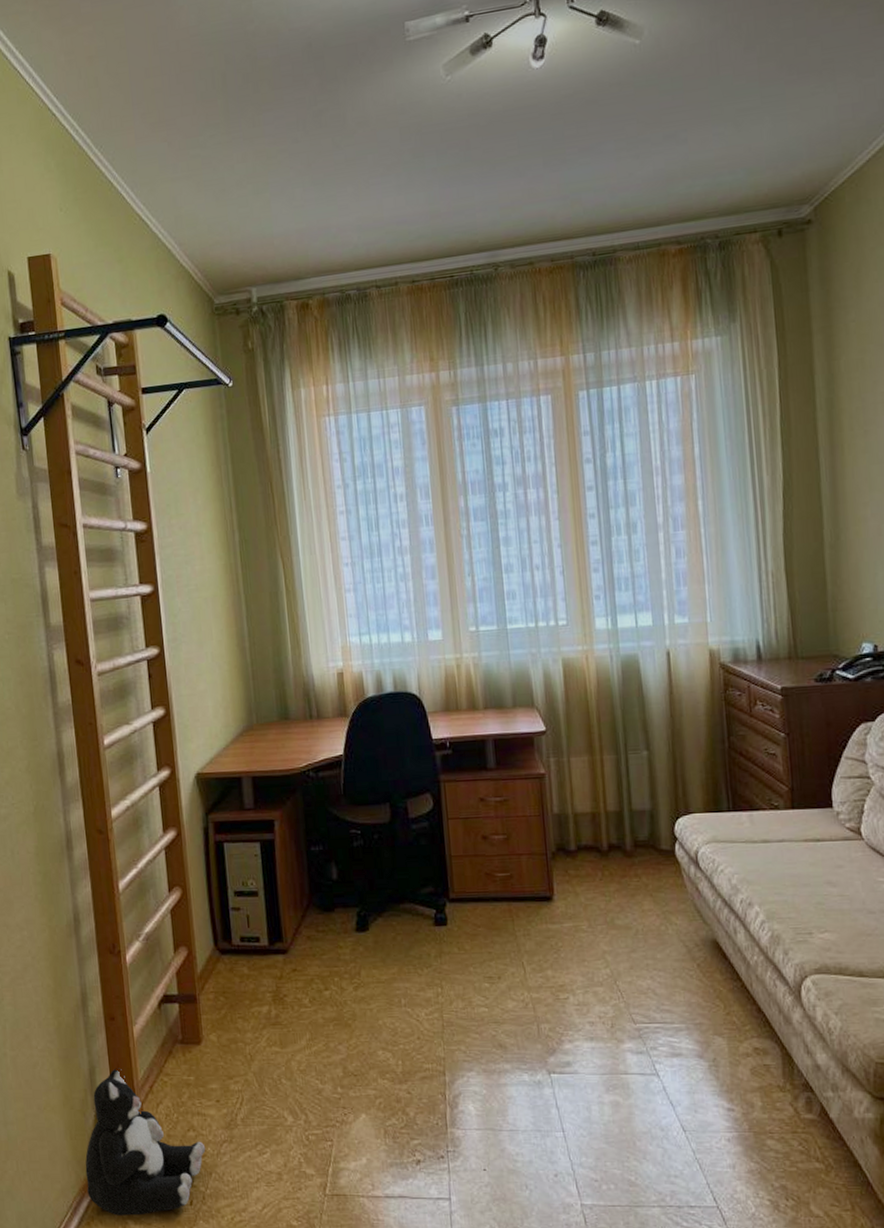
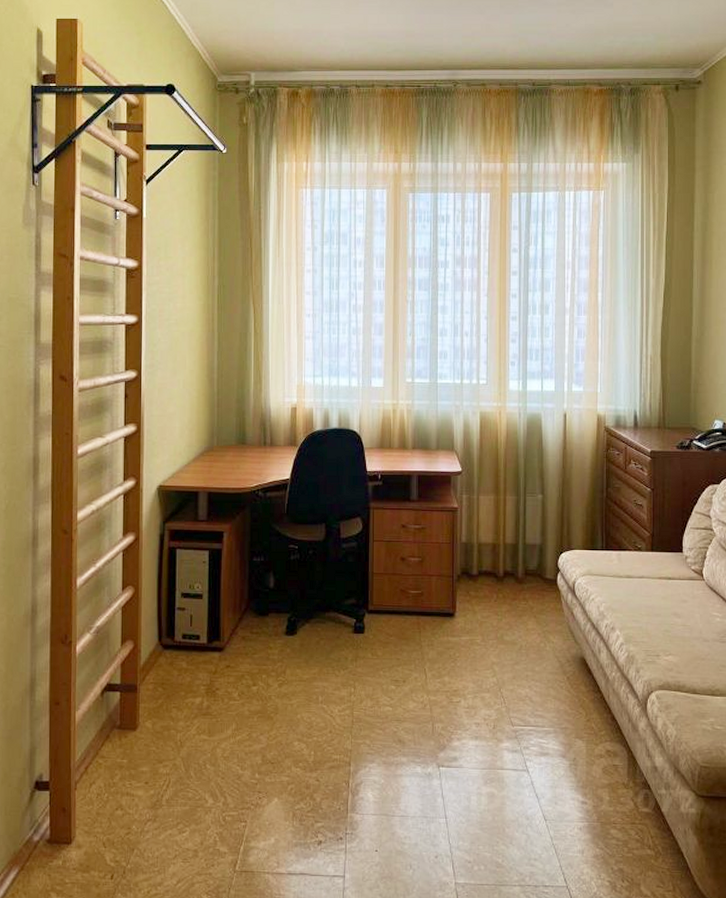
plush toy: present [85,1068,206,1216] -> none [15,749,131,888]

